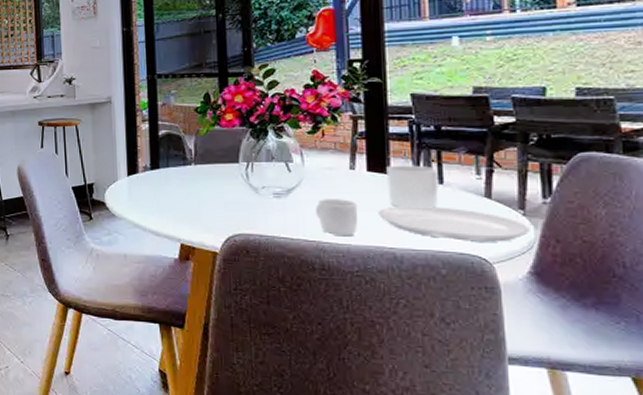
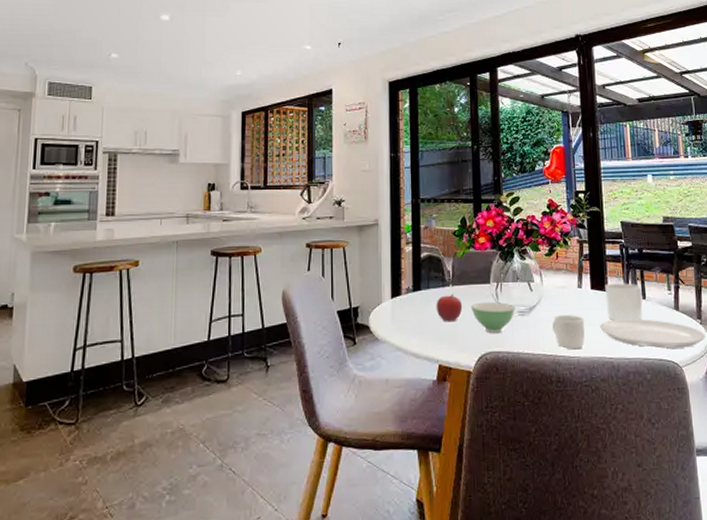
fruit: none [176,173,207,202] -> present [436,293,463,322]
bowl: none [216,182,270,216] -> present [471,302,515,334]

